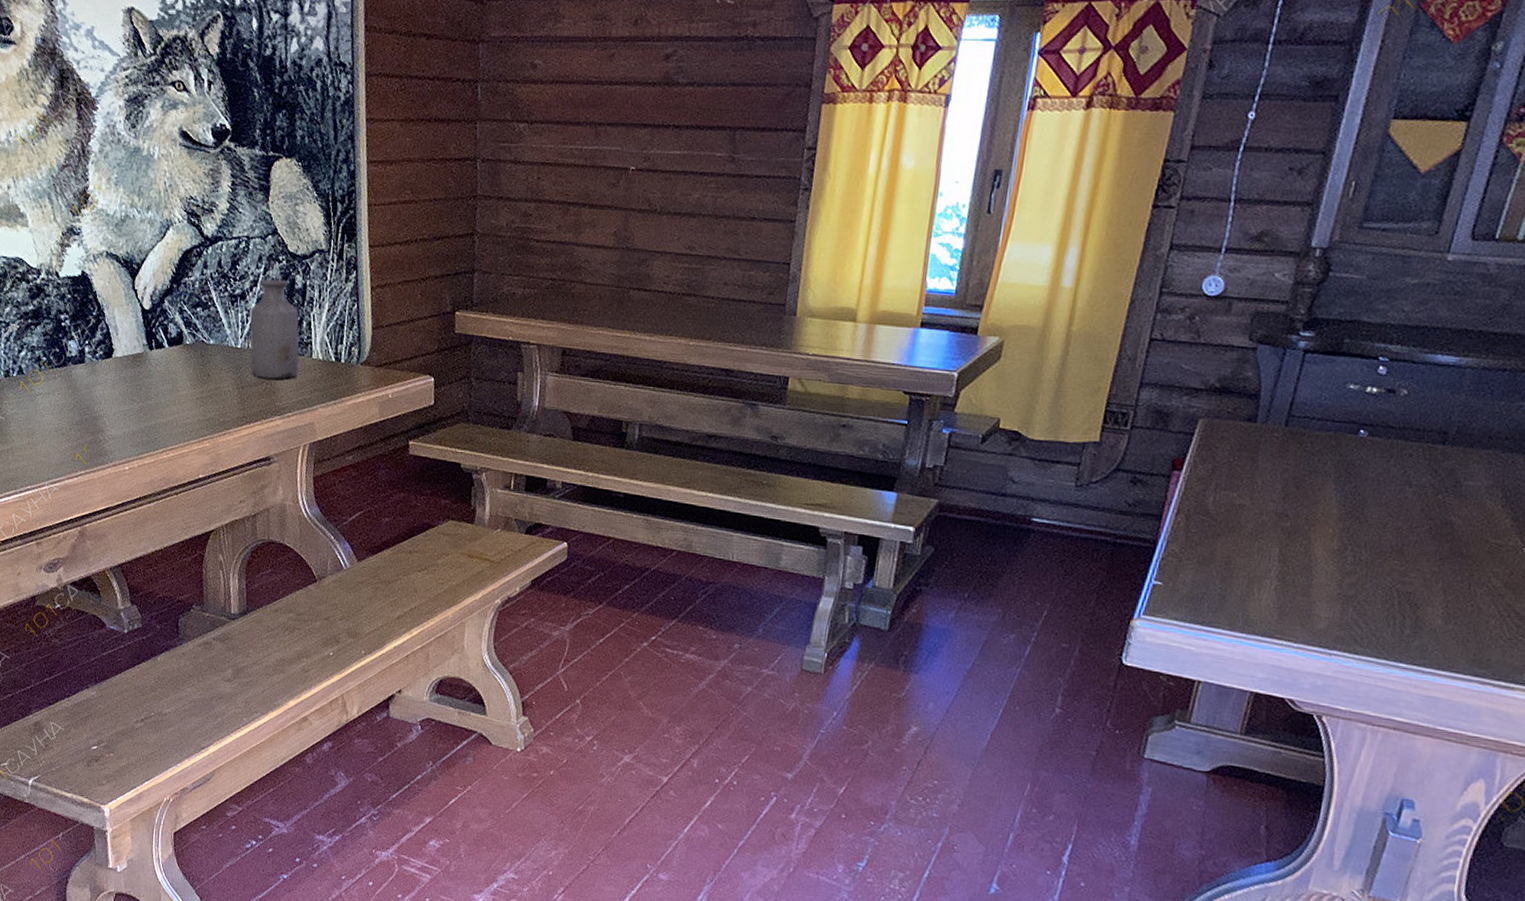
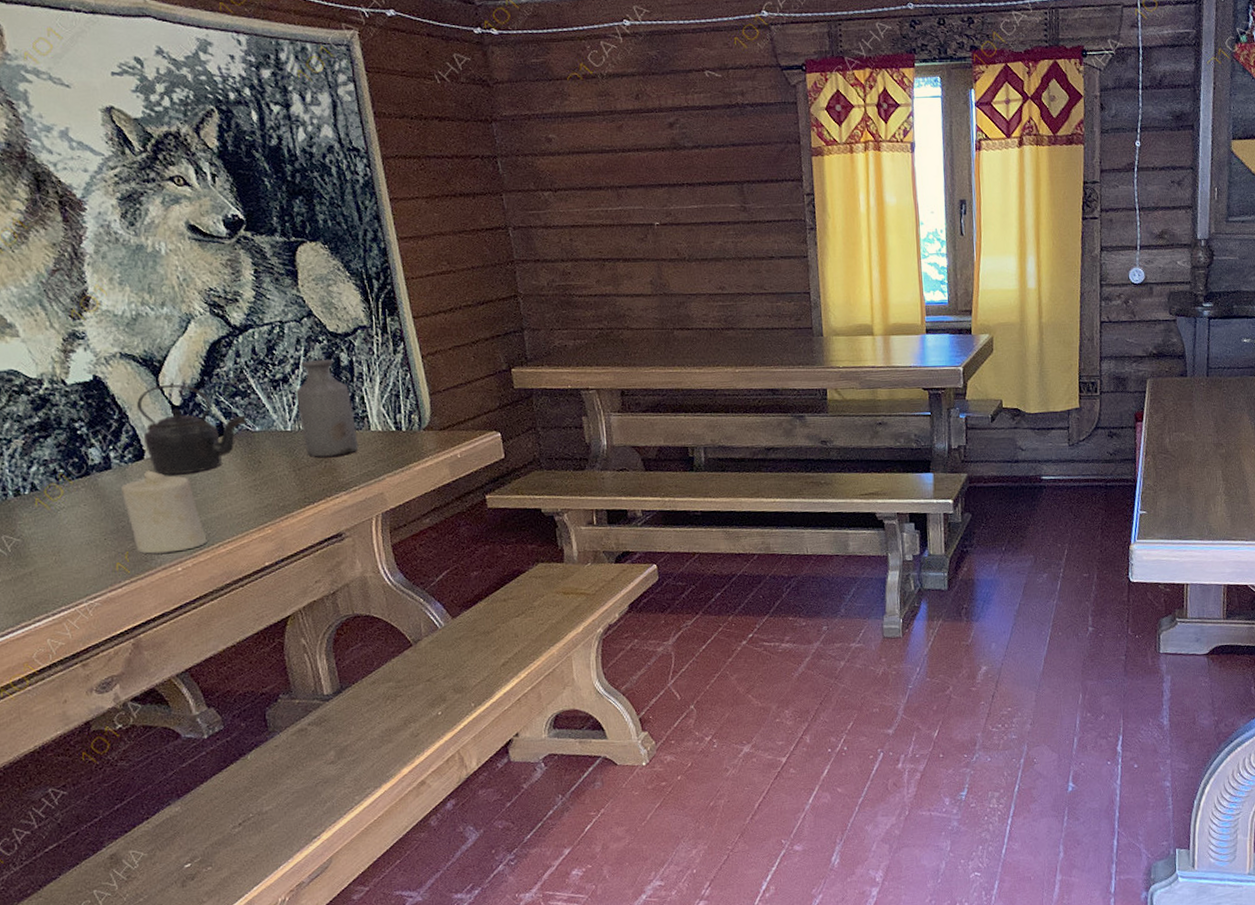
candle: none [90,367,154,451] -> present [121,469,207,554]
kettle: none [113,288,205,377] -> present [136,384,248,475]

